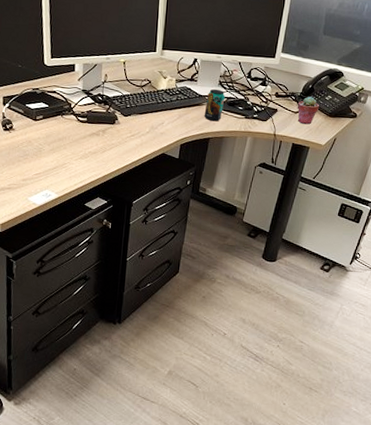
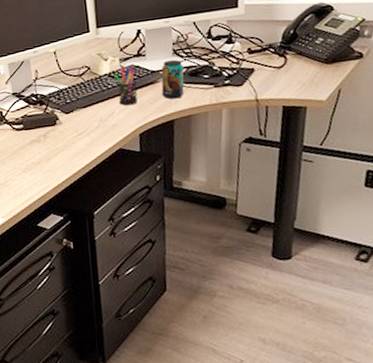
pen holder: none [169,85,186,120] -> present [114,65,138,106]
potted succulent: present [297,96,320,125] -> none [279,44,310,80]

